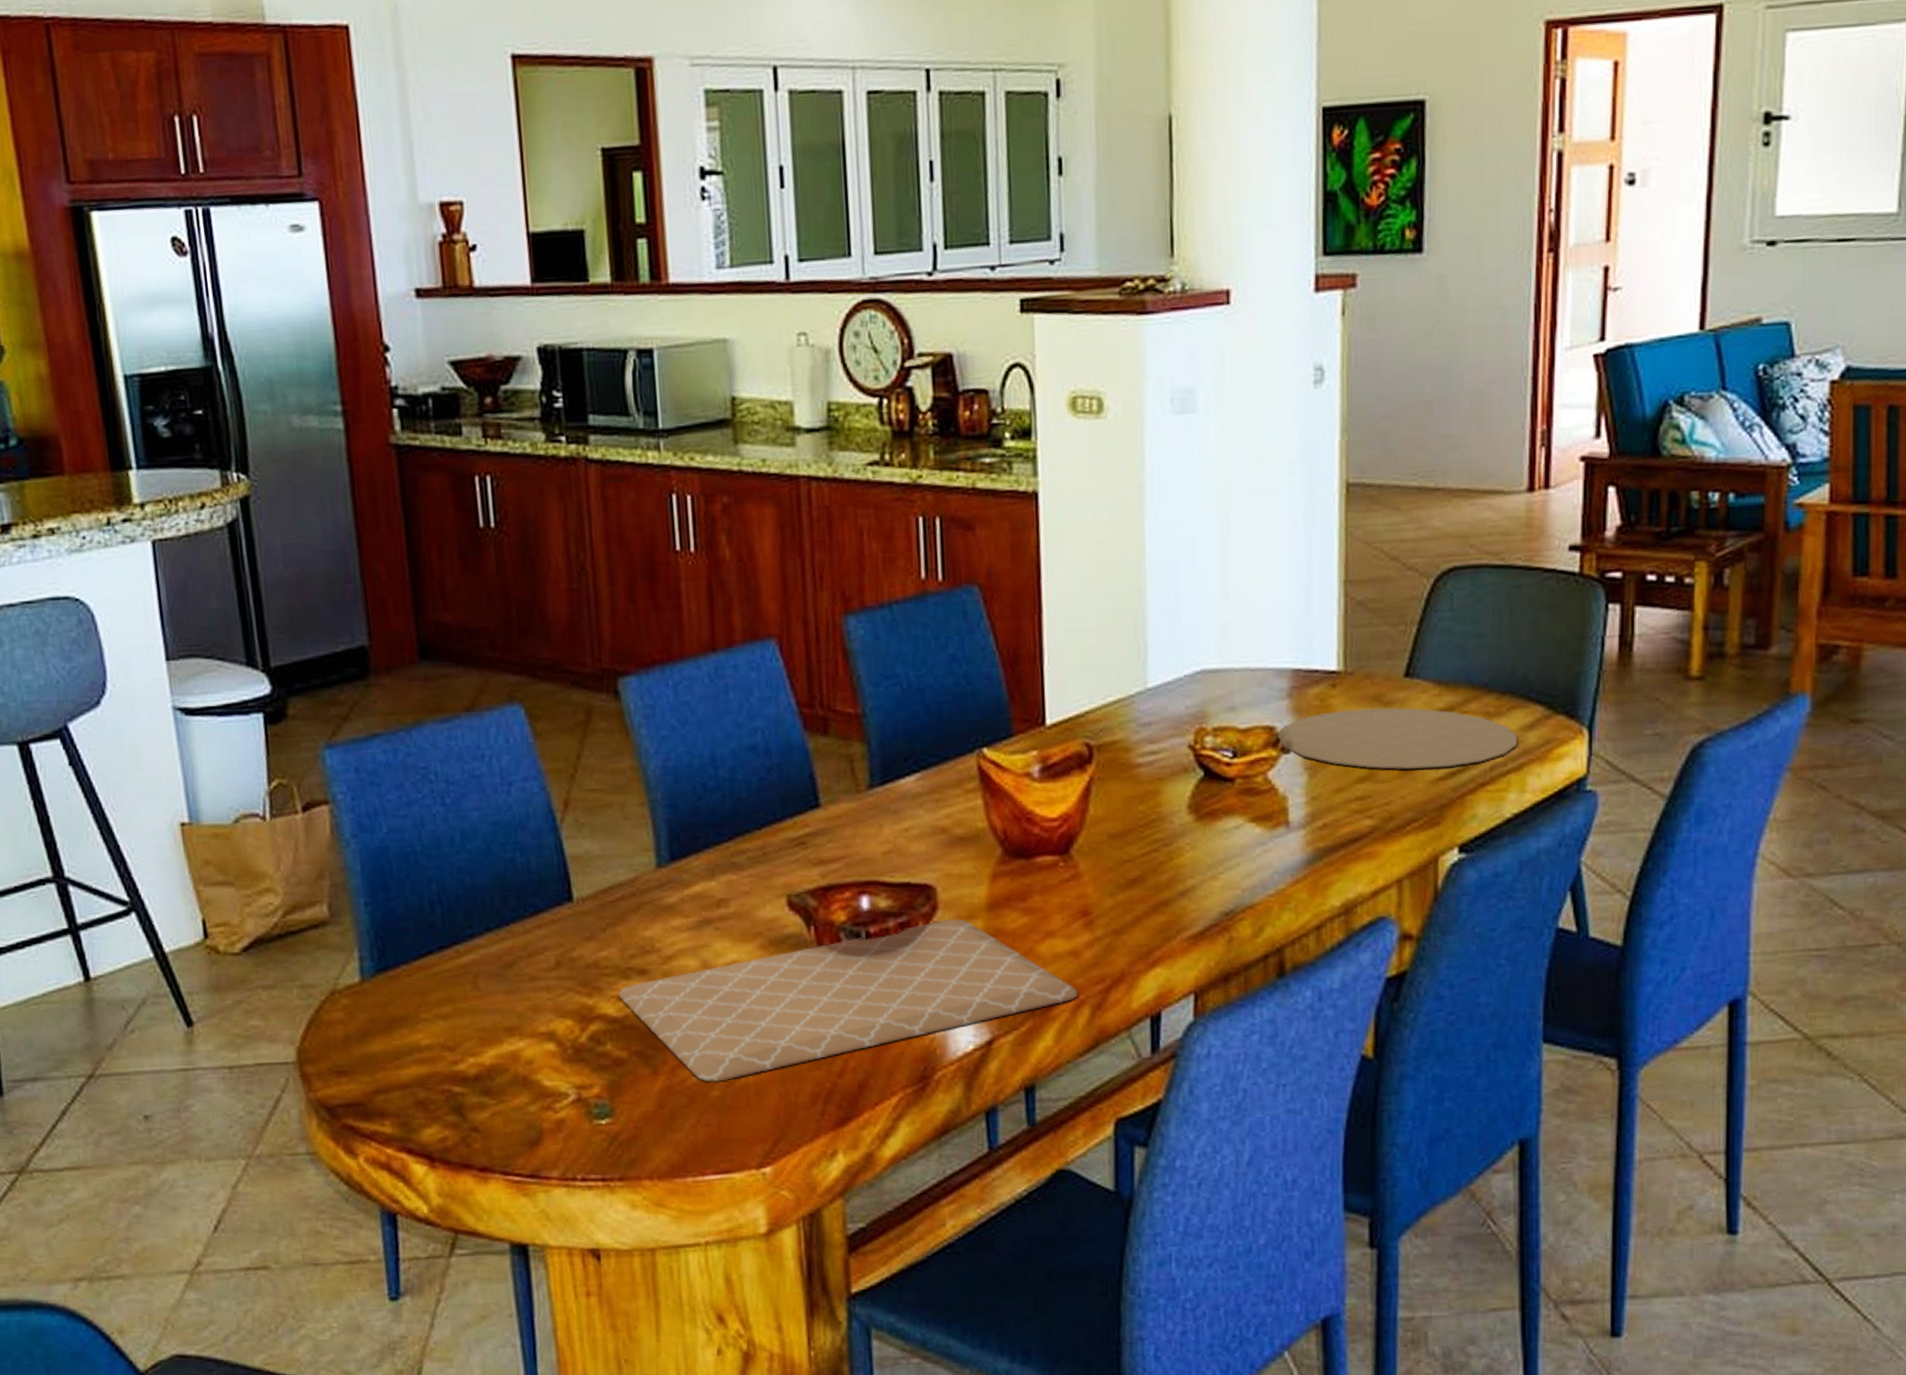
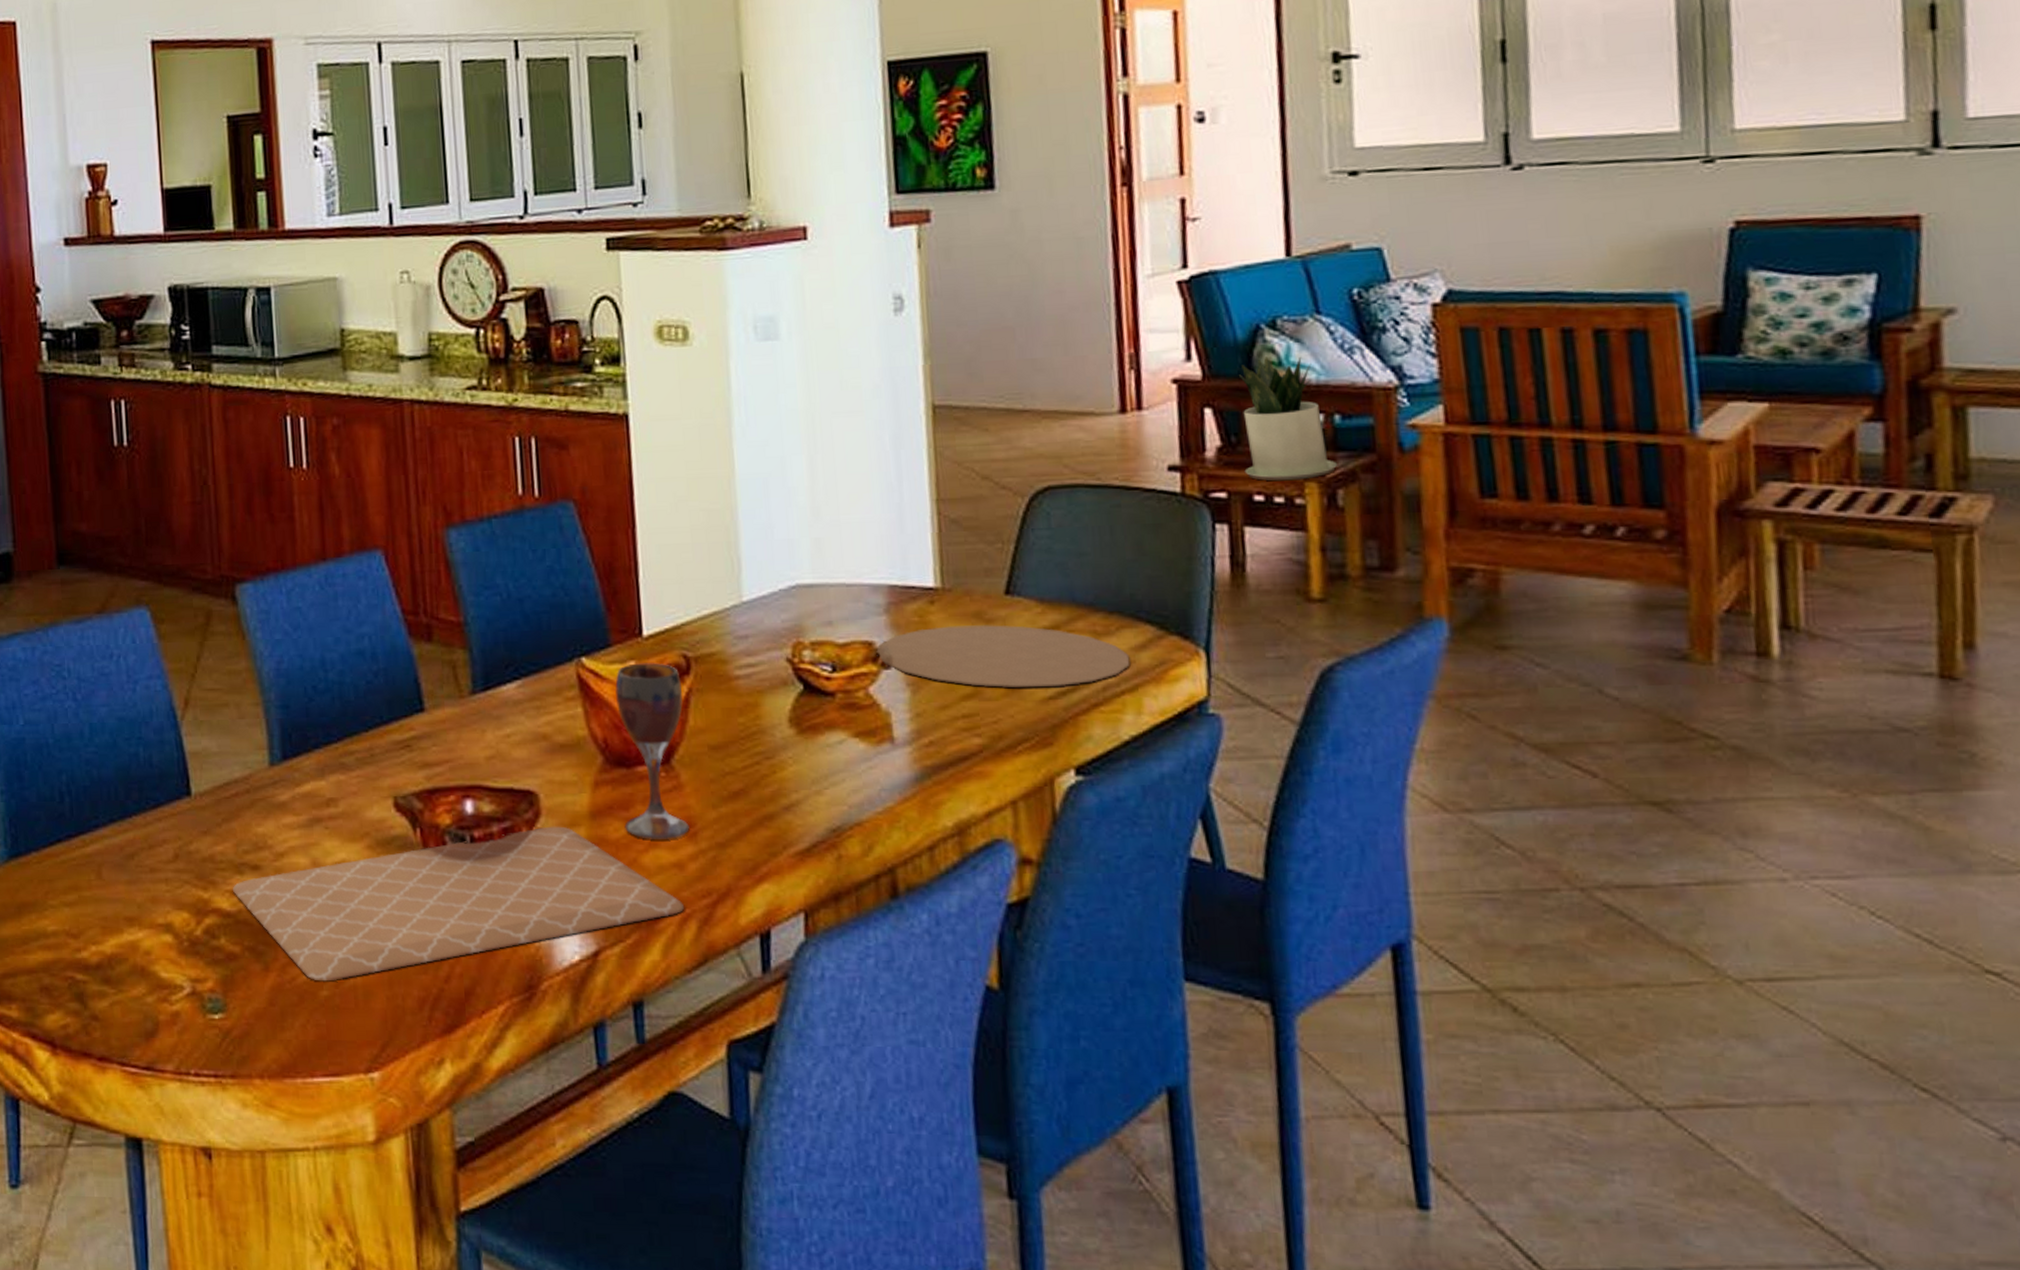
cup: none [1016,752,1086,929] -> present [615,663,690,839]
planter: none [1640,434,1727,561] -> present [1239,357,1337,482]

